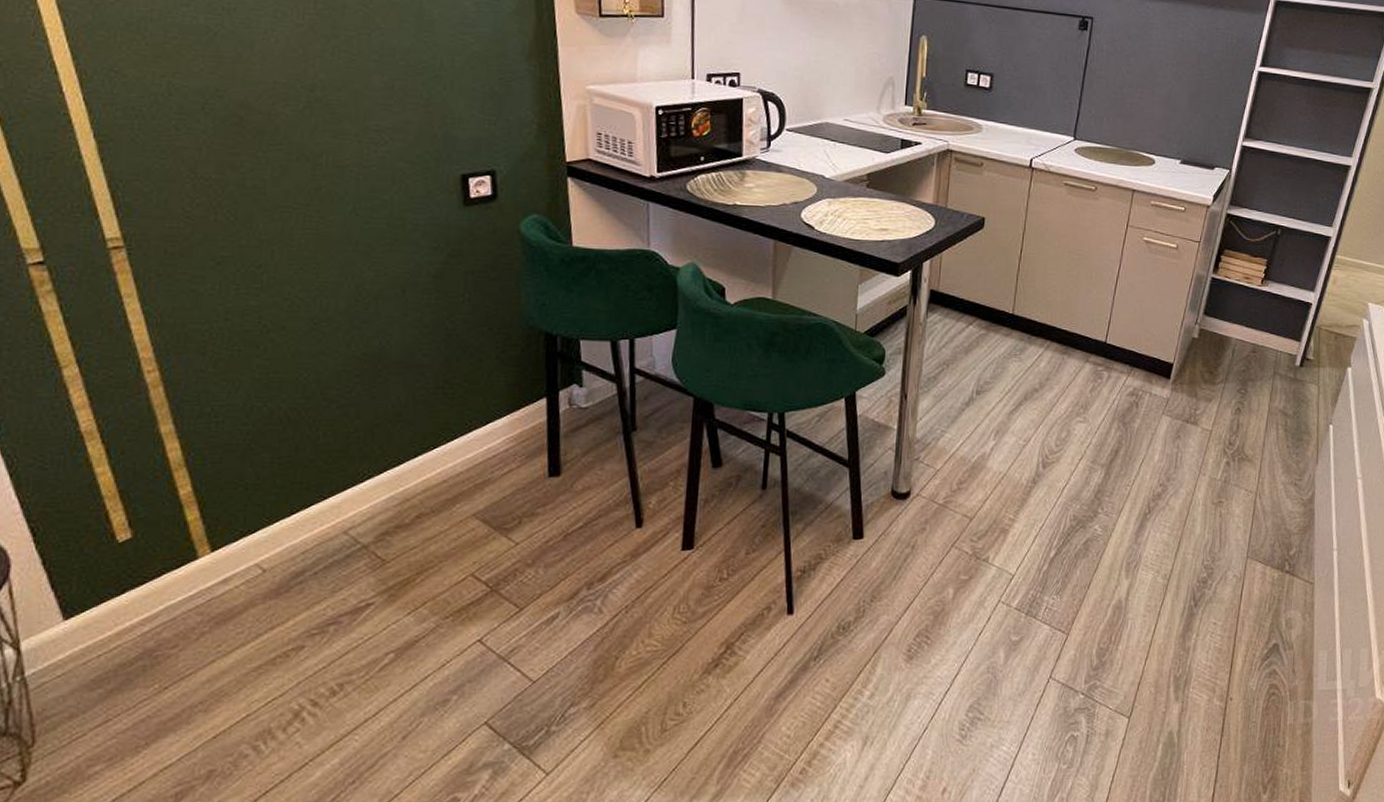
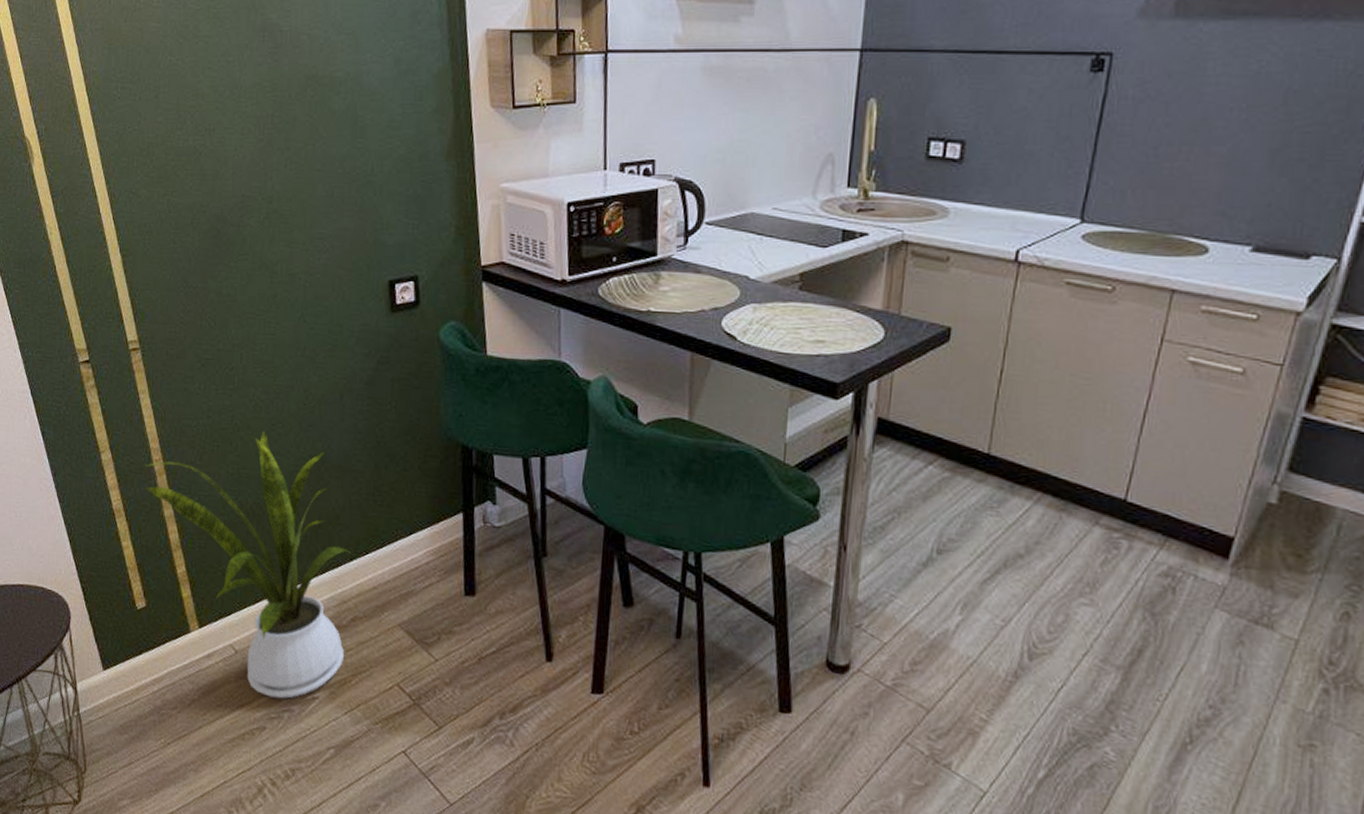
house plant: none [131,332,416,613] -> present [144,431,351,699]

